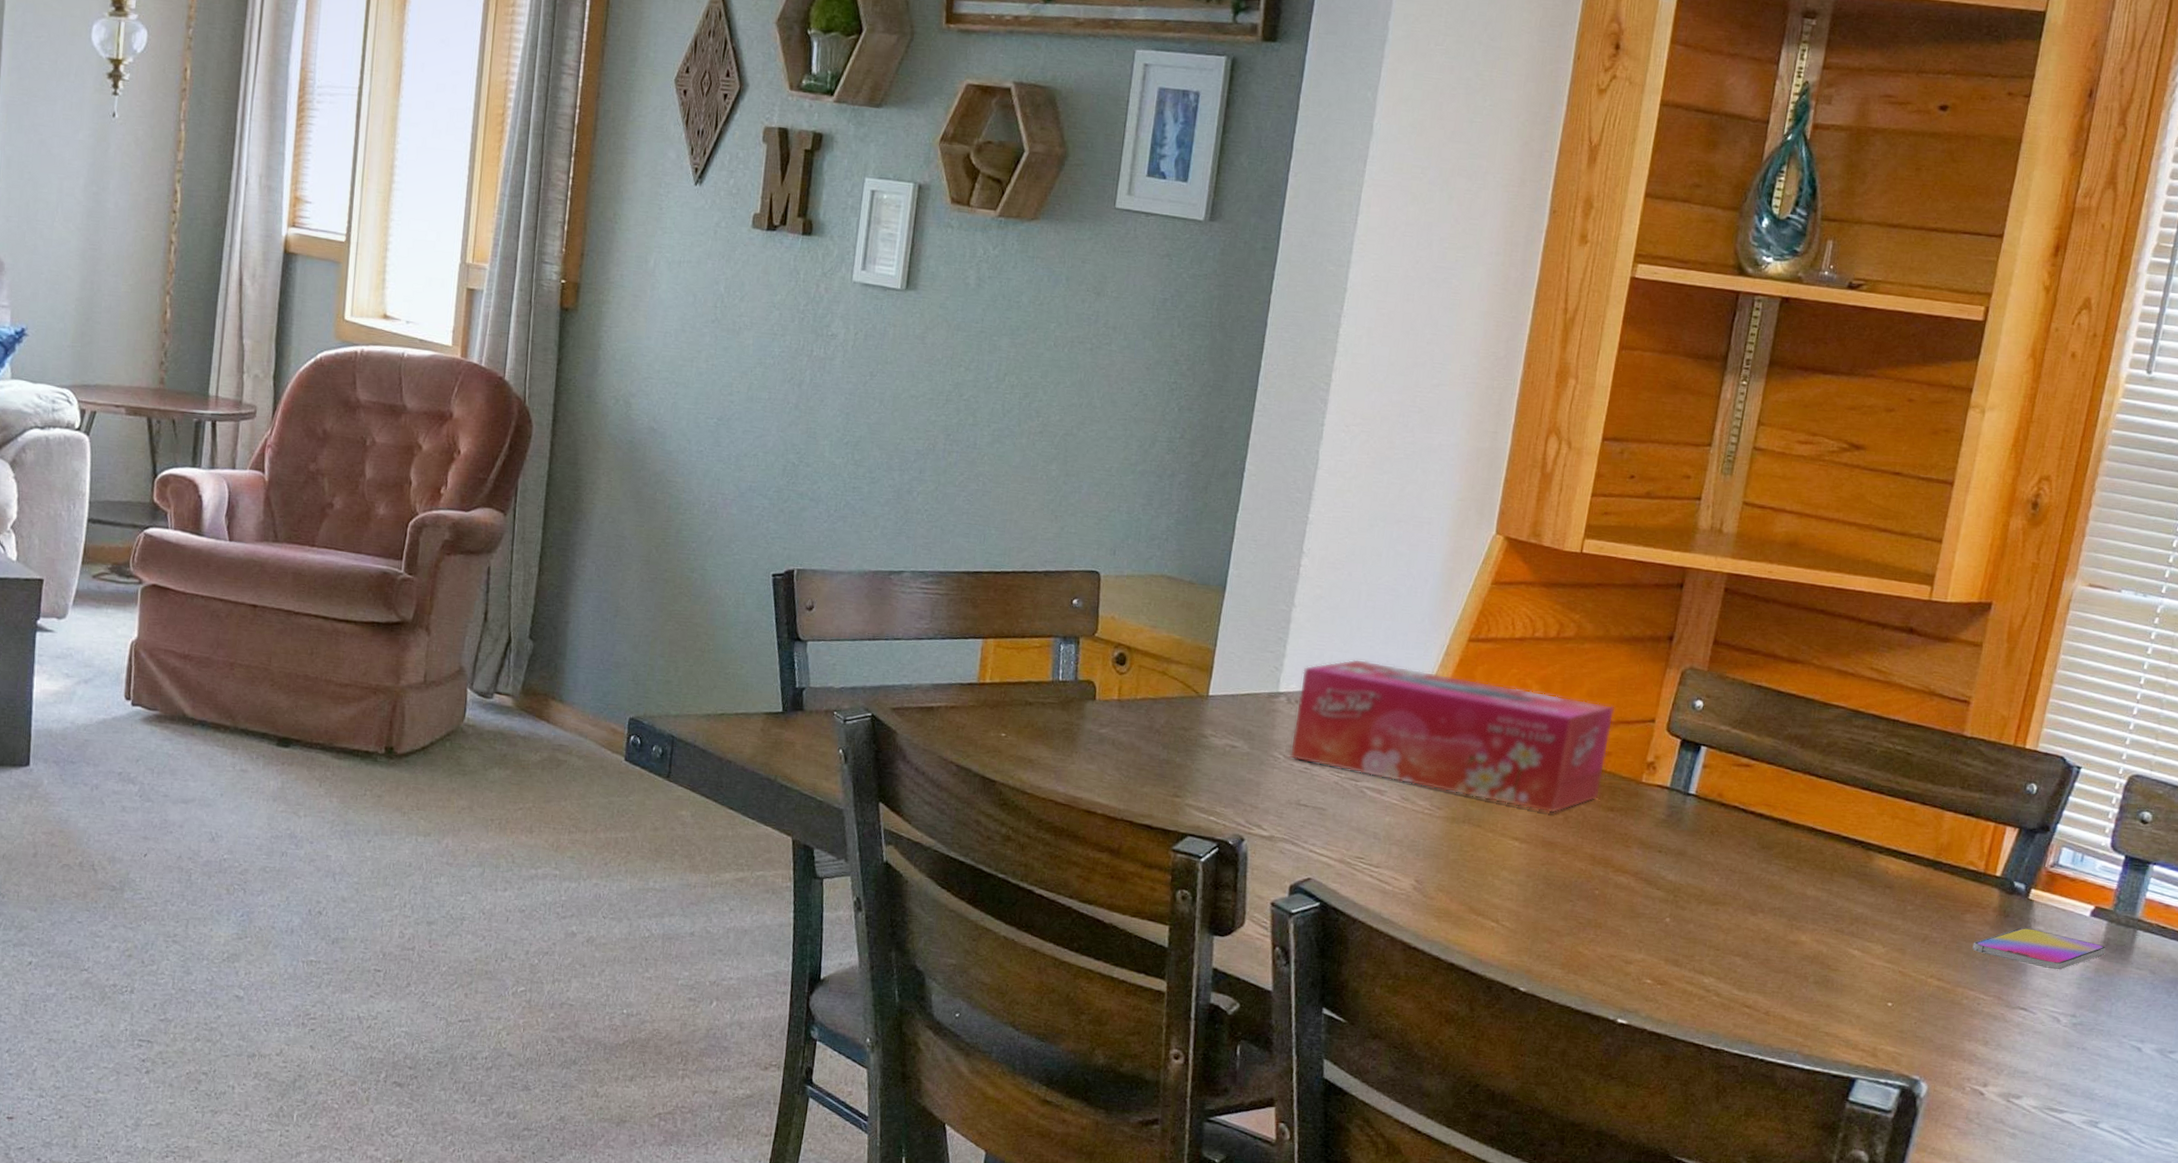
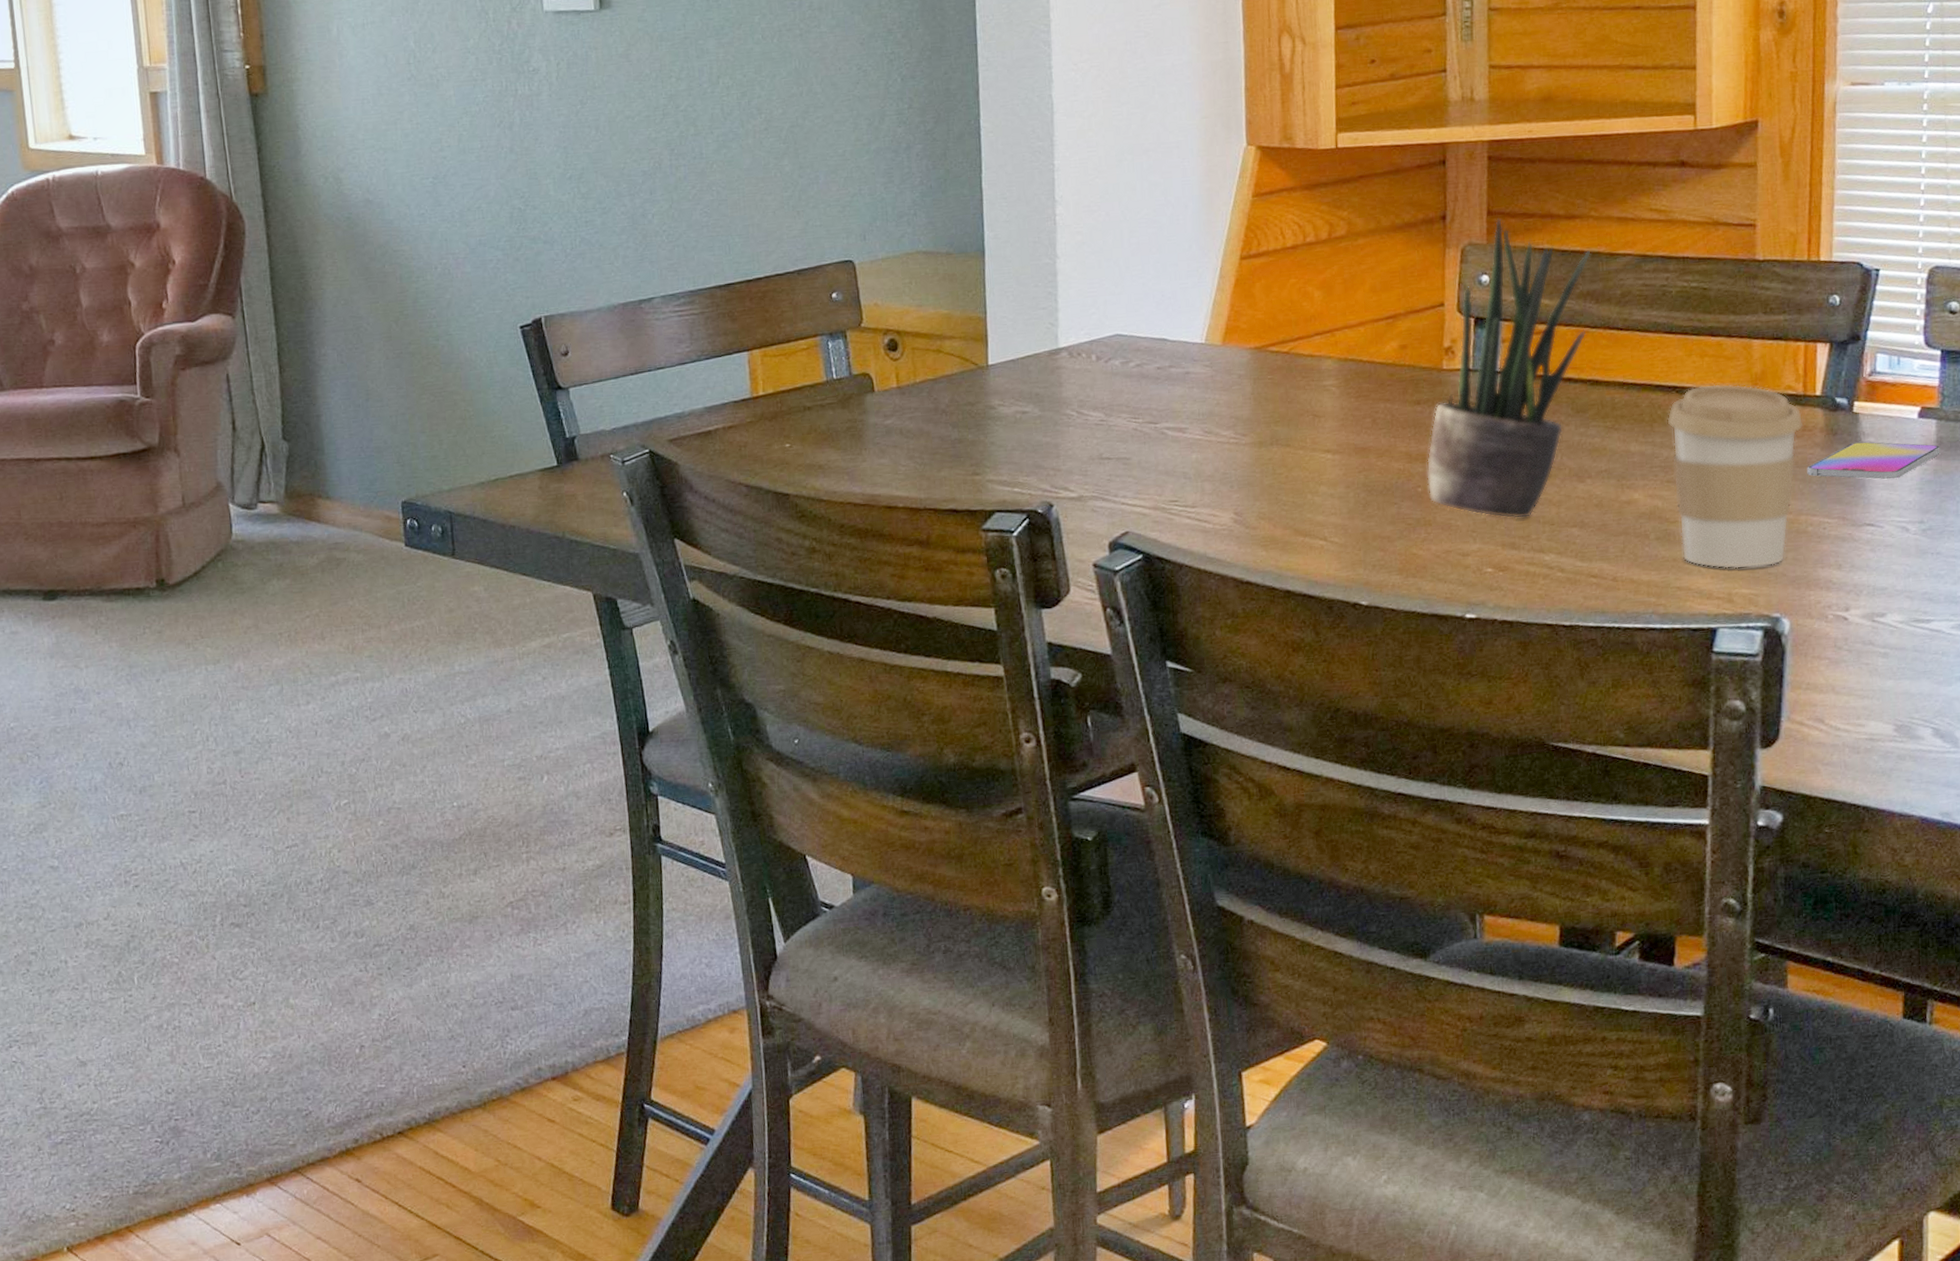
tissue box: present [1289,659,1615,813] -> none [1079,296,1404,419]
potted plant: none [1604,648,1806,939] -> present [1426,217,1591,519]
coffee cup: none [1836,845,1979,1030] -> present [1667,383,1804,569]

